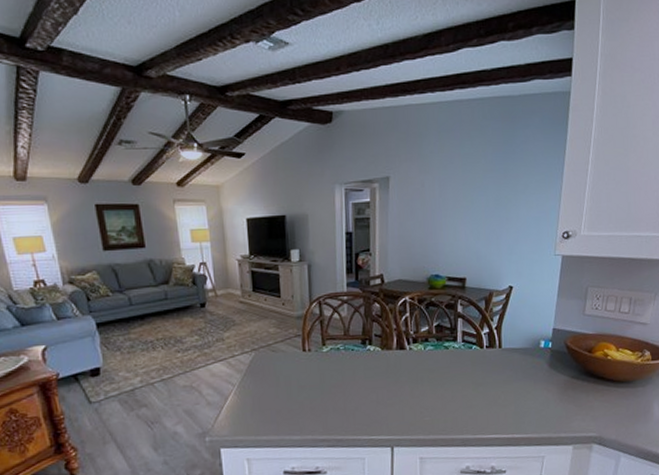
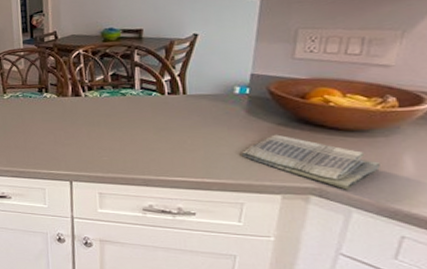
dish towel: none [544,387,639,437] -> present [241,134,380,190]

